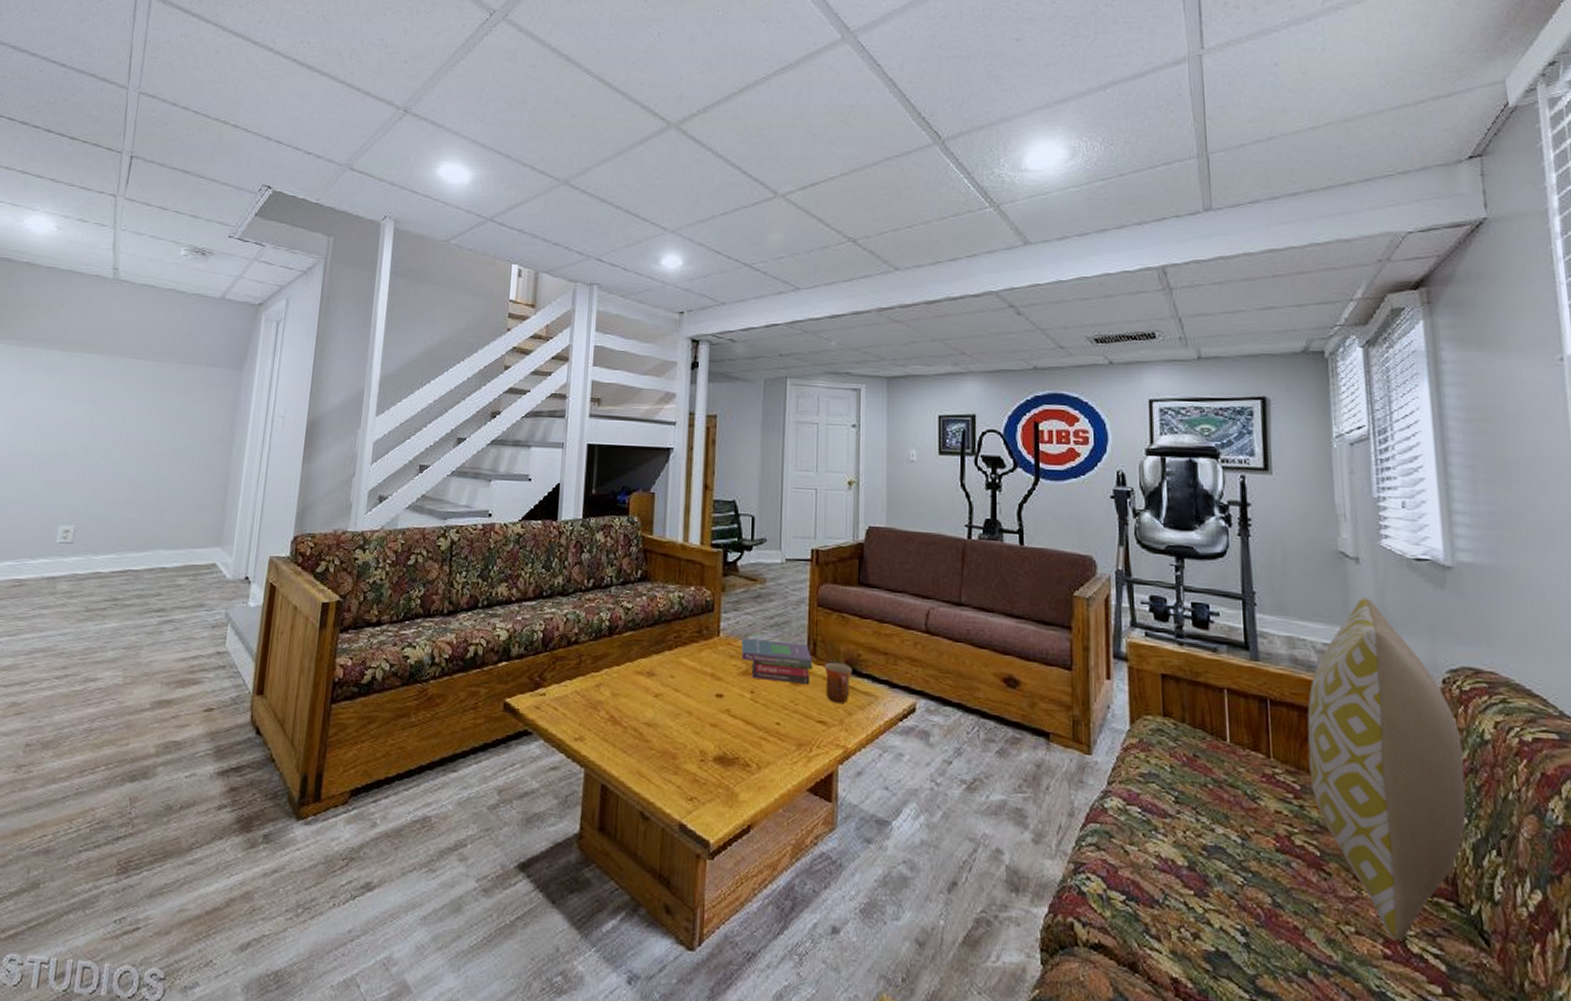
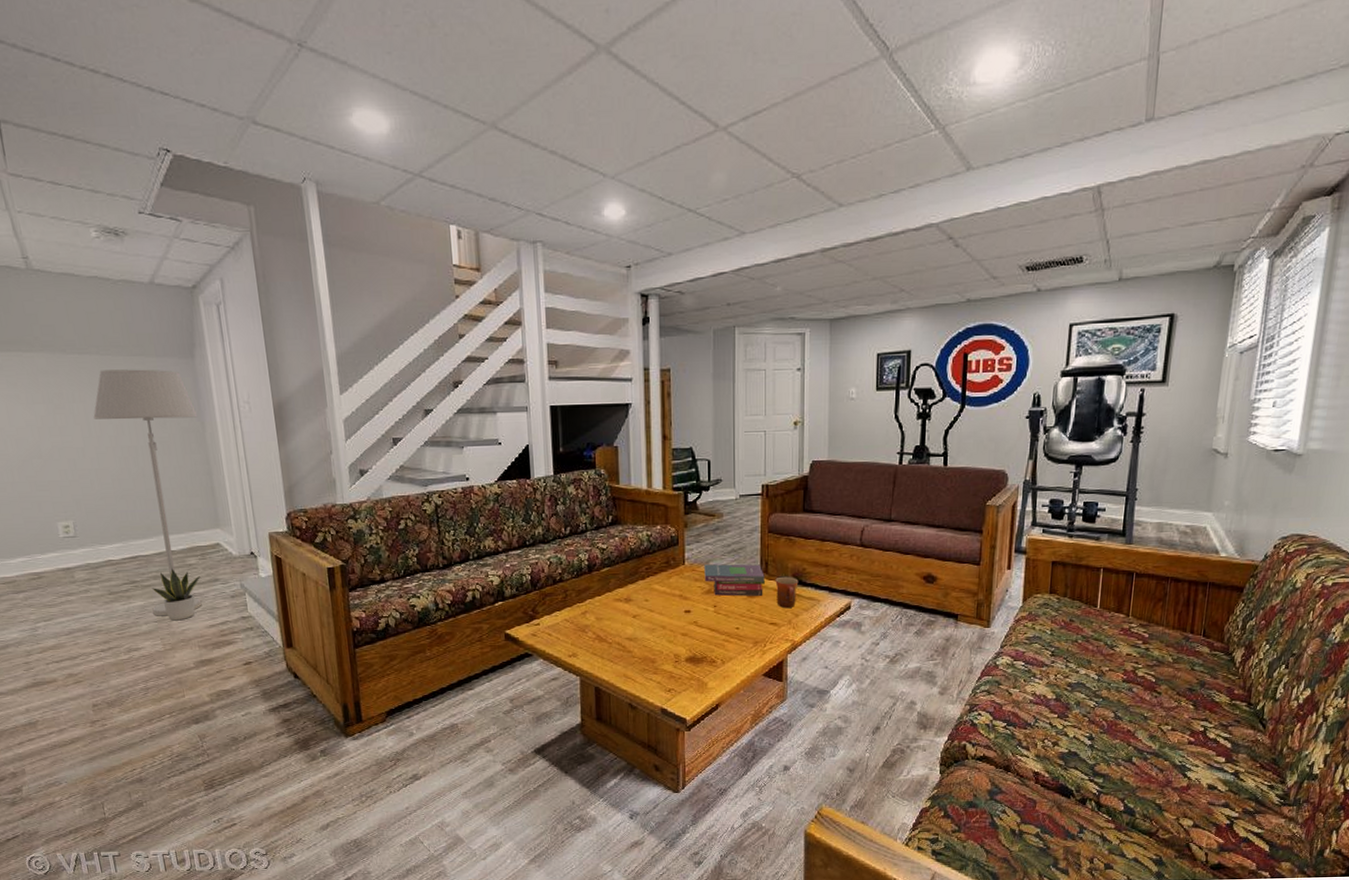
floor lamp: none [124,375,231,643] -> present [93,369,202,616]
potted plant: none [131,586,187,650] -> present [151,567,201,621]
pillow: present [1307,597,1467,941] -> none [1157,486,1278,732]

